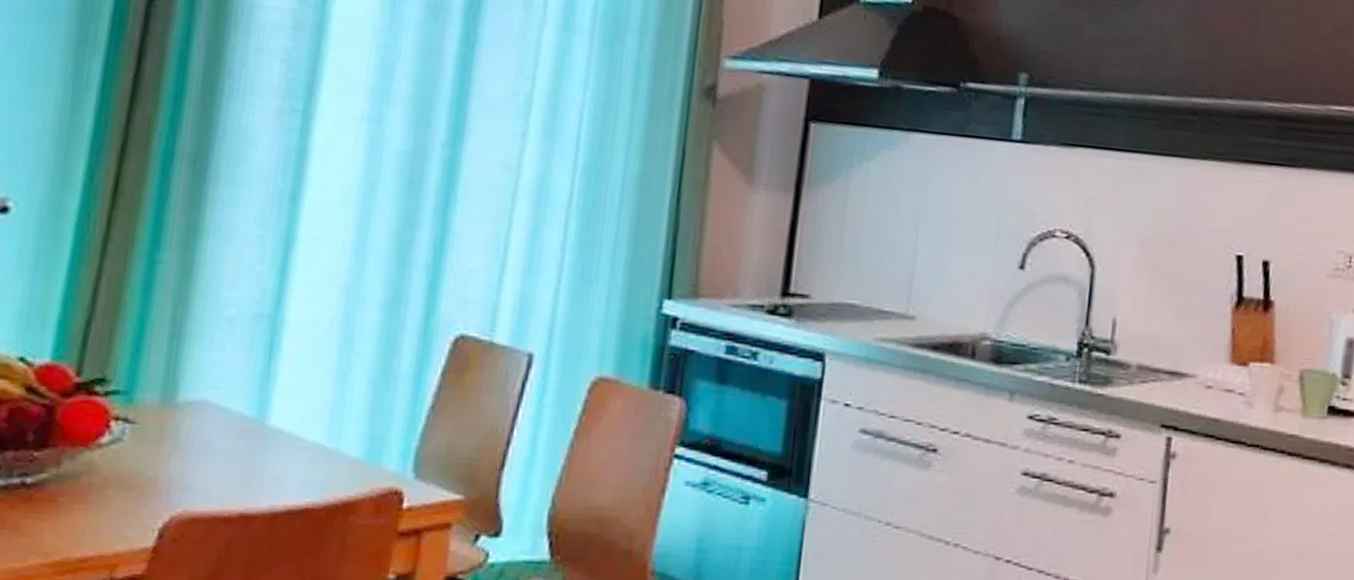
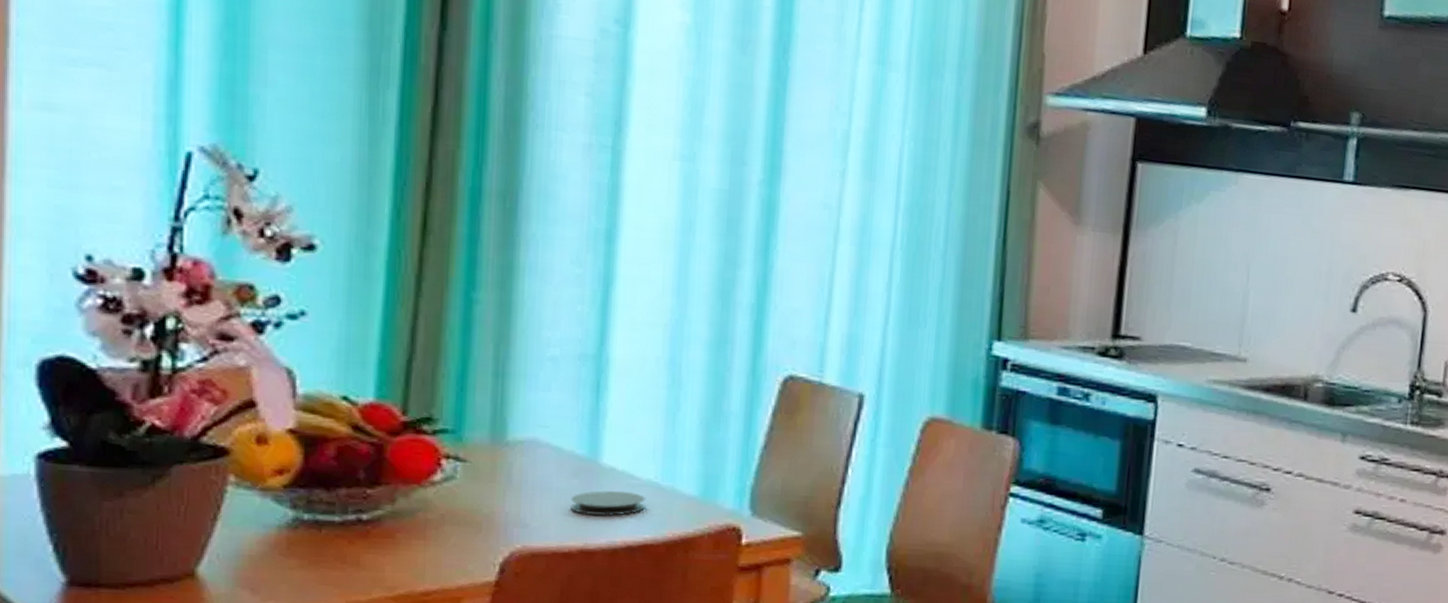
coaster: none [234,453,310,480] -> present [570,490,646,517]

